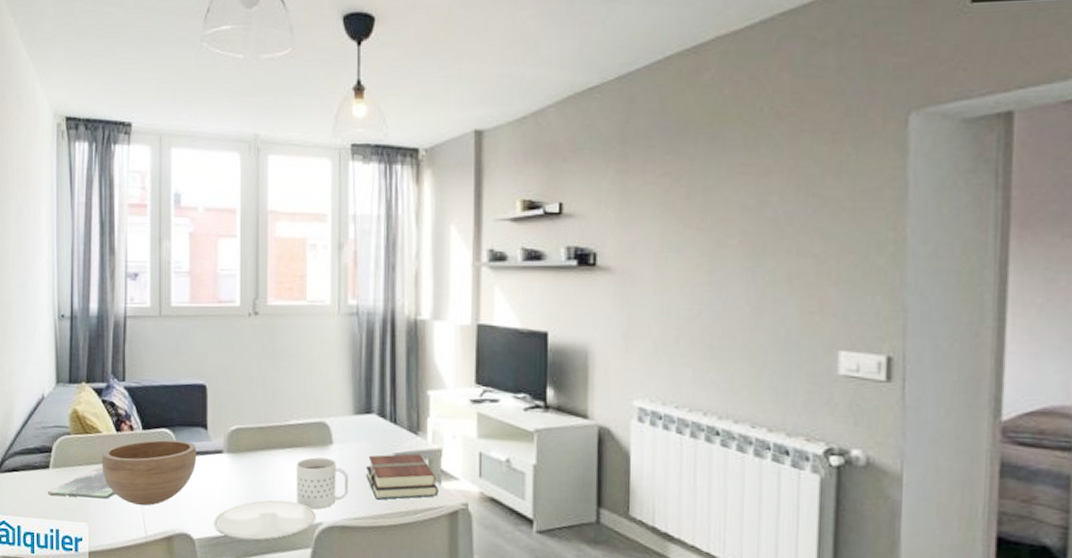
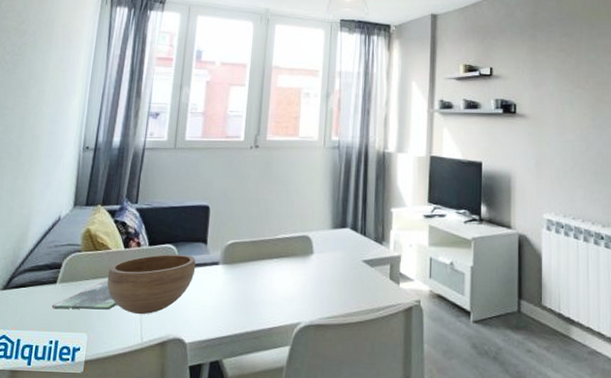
plate: present [213,500,316,541] -> none [204,304,296,342]
mug: present [296,457,349,509] -> none [280,266,325,311]
books: present [366,453,438,500] -> none [339,260,397,300]

